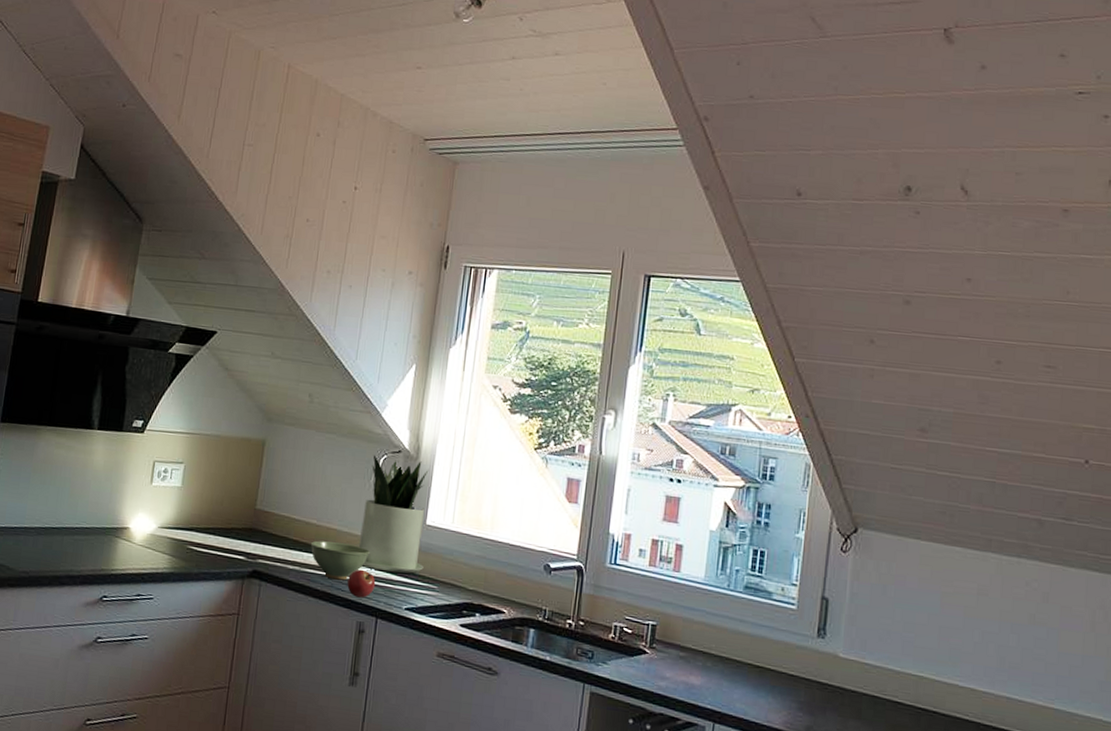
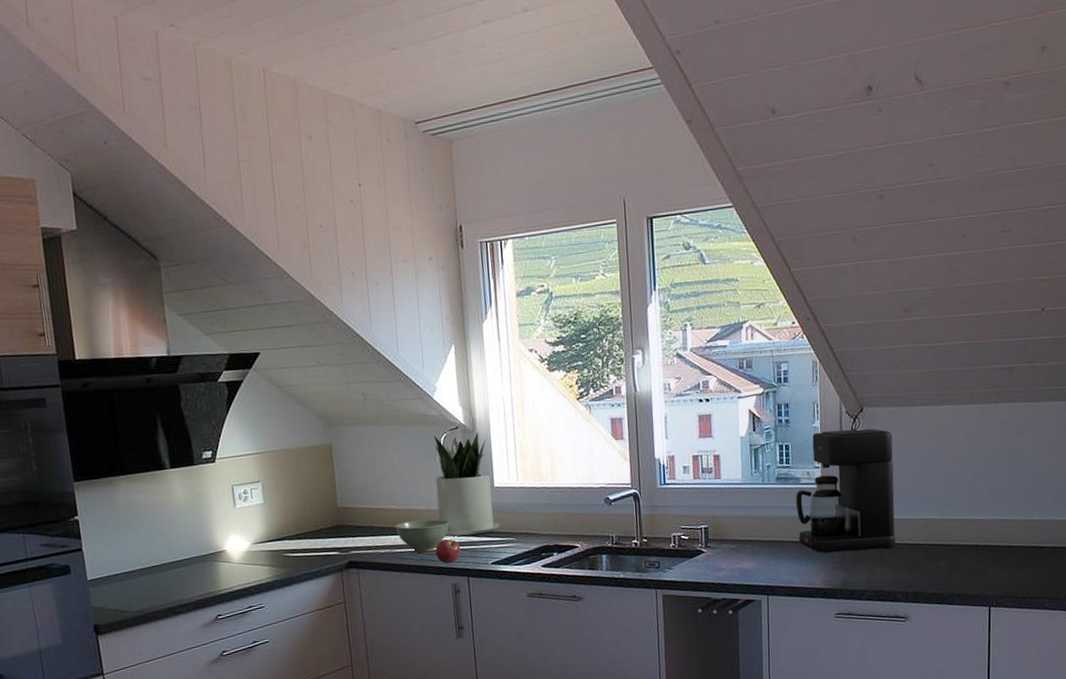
coffee maker: none [761,544,890,702] -> present [795,428,896,553]

